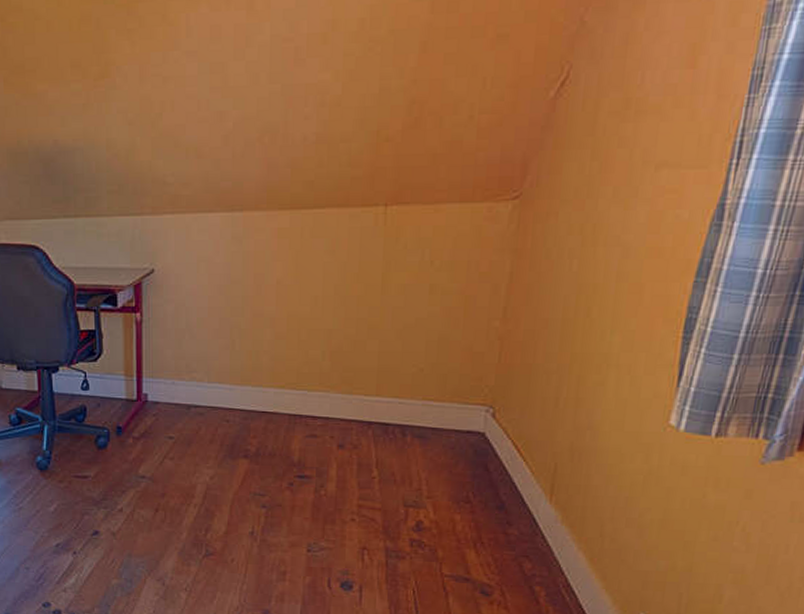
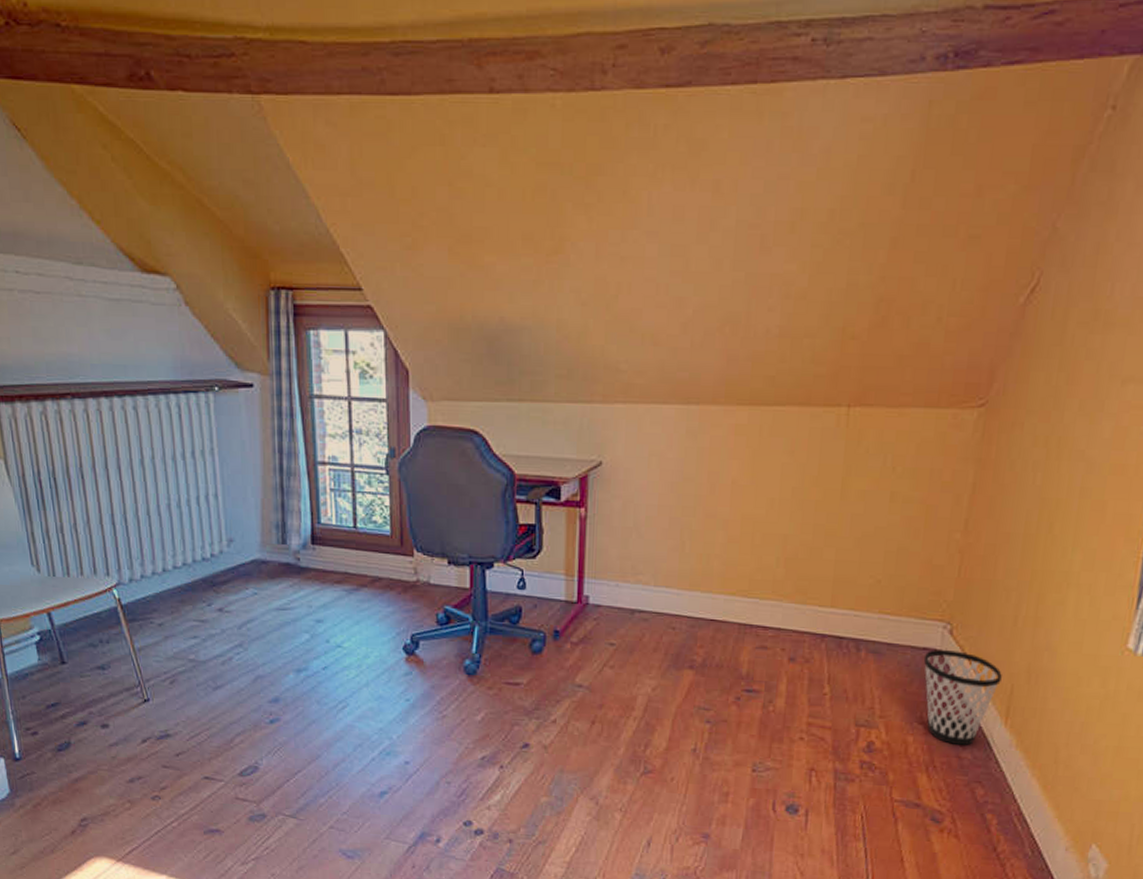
wastebasket: none [467,431,545,523] -> present [923,649,1002,746]

